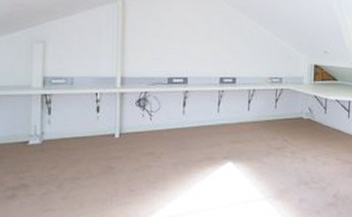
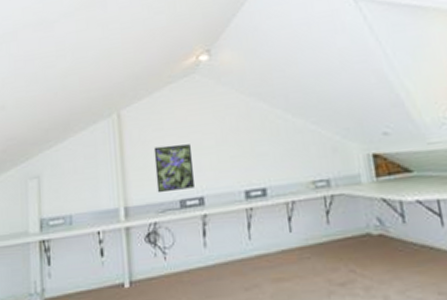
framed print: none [150,33,183,71] -> present [153,144,195,194]

